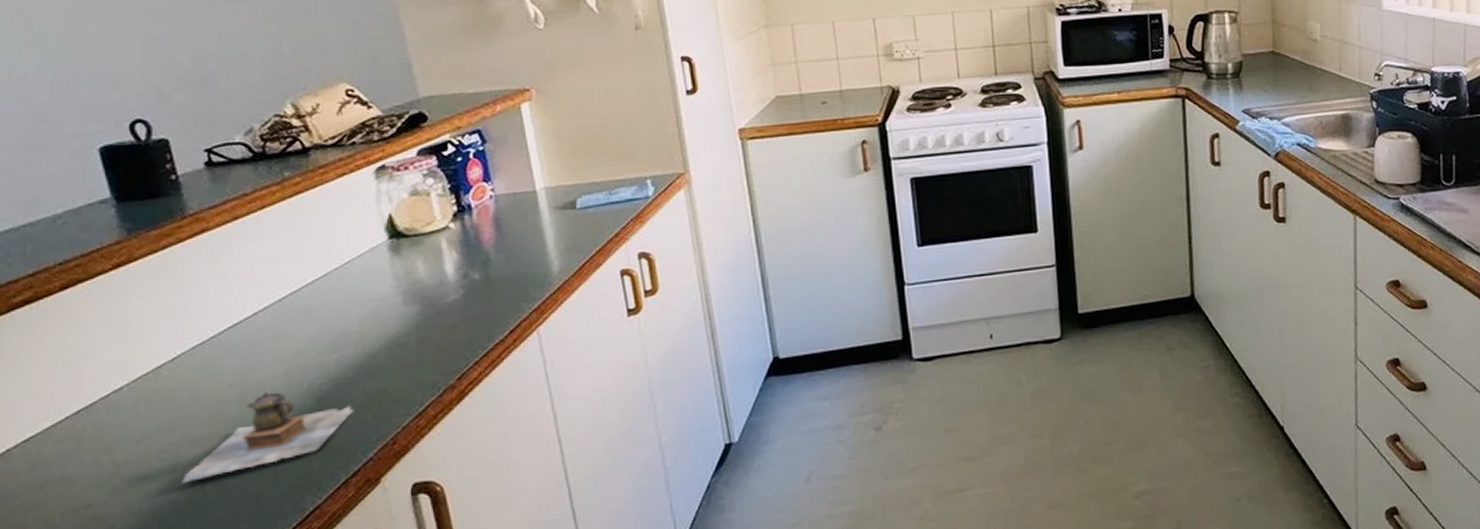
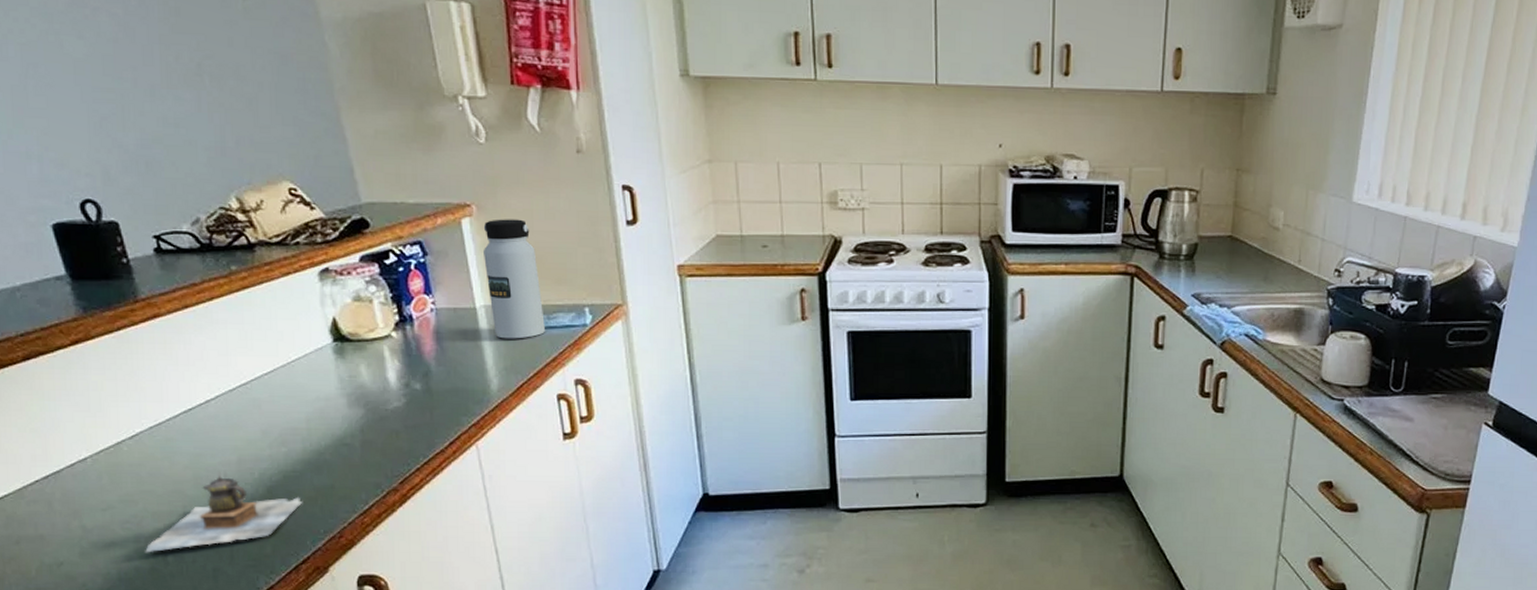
water bottle: none [543,99,607,219] -> present [483,219,545,339]

